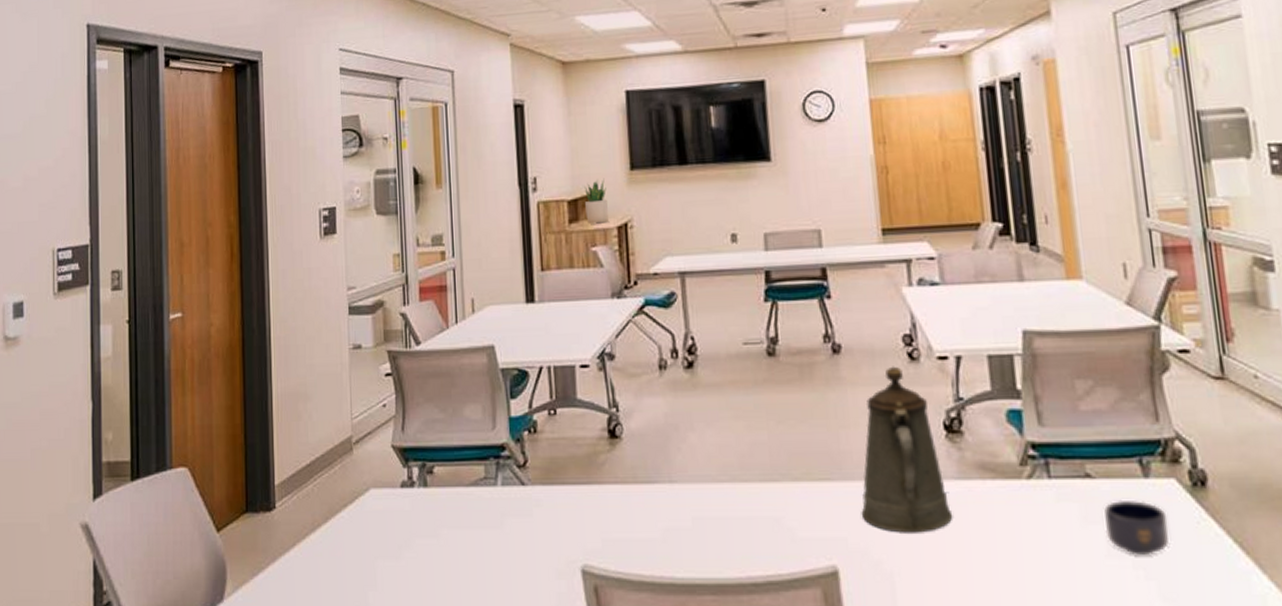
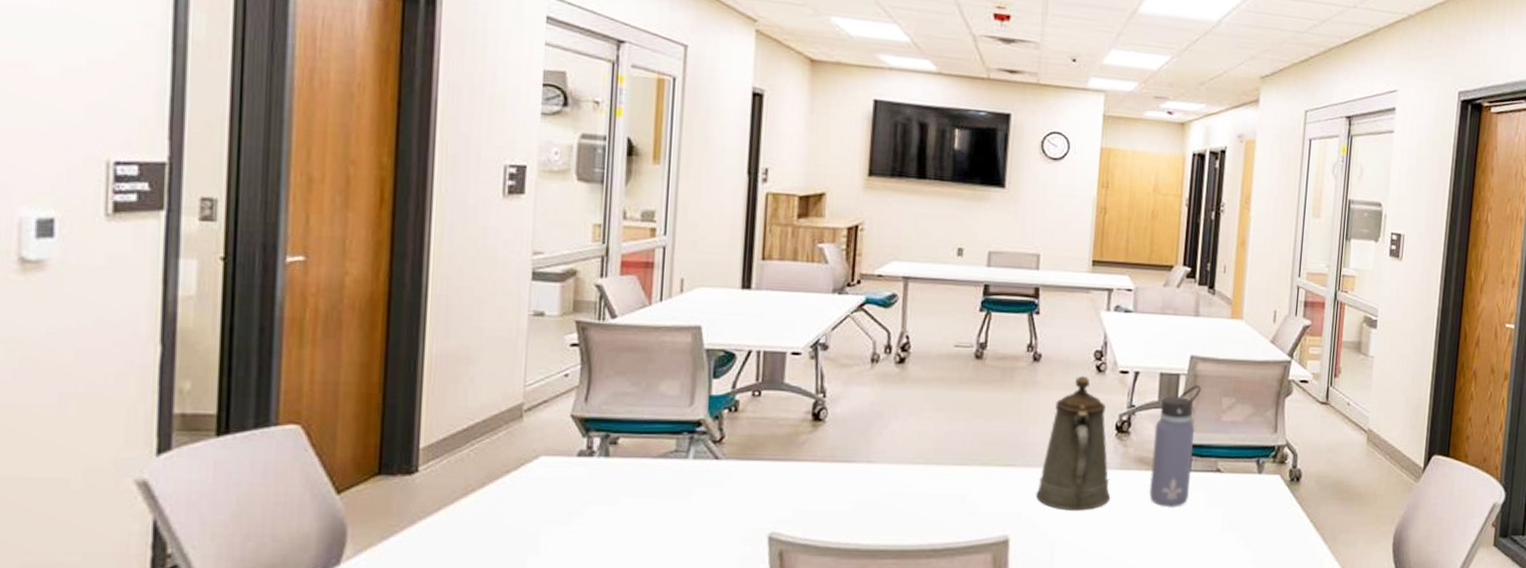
planter: present [584,178,609,224] -> none [816,179,841,223]
water bottle: none [993,366,1054,526] -> present [1148,384,1202,507]
mug: present [1104,499,1169,555] -> none [1223,489,1269,530]

